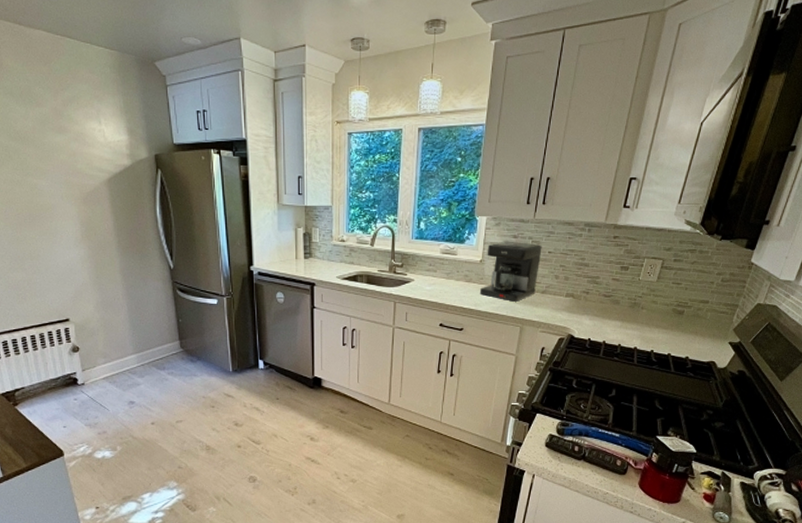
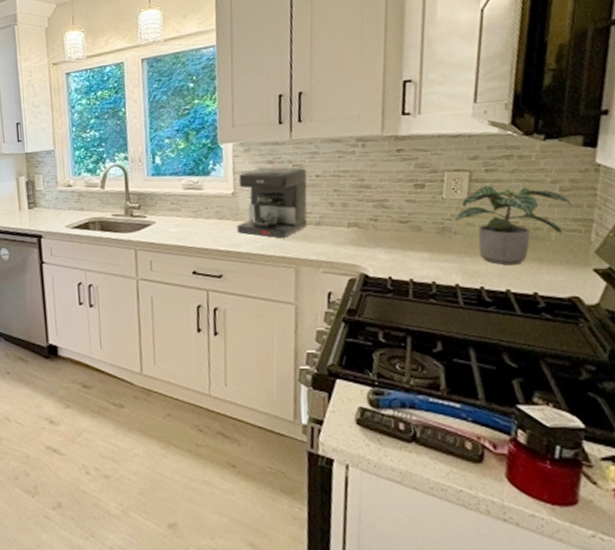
potted plant: none [644,272,727,335] -> present [454,185,572,266]

